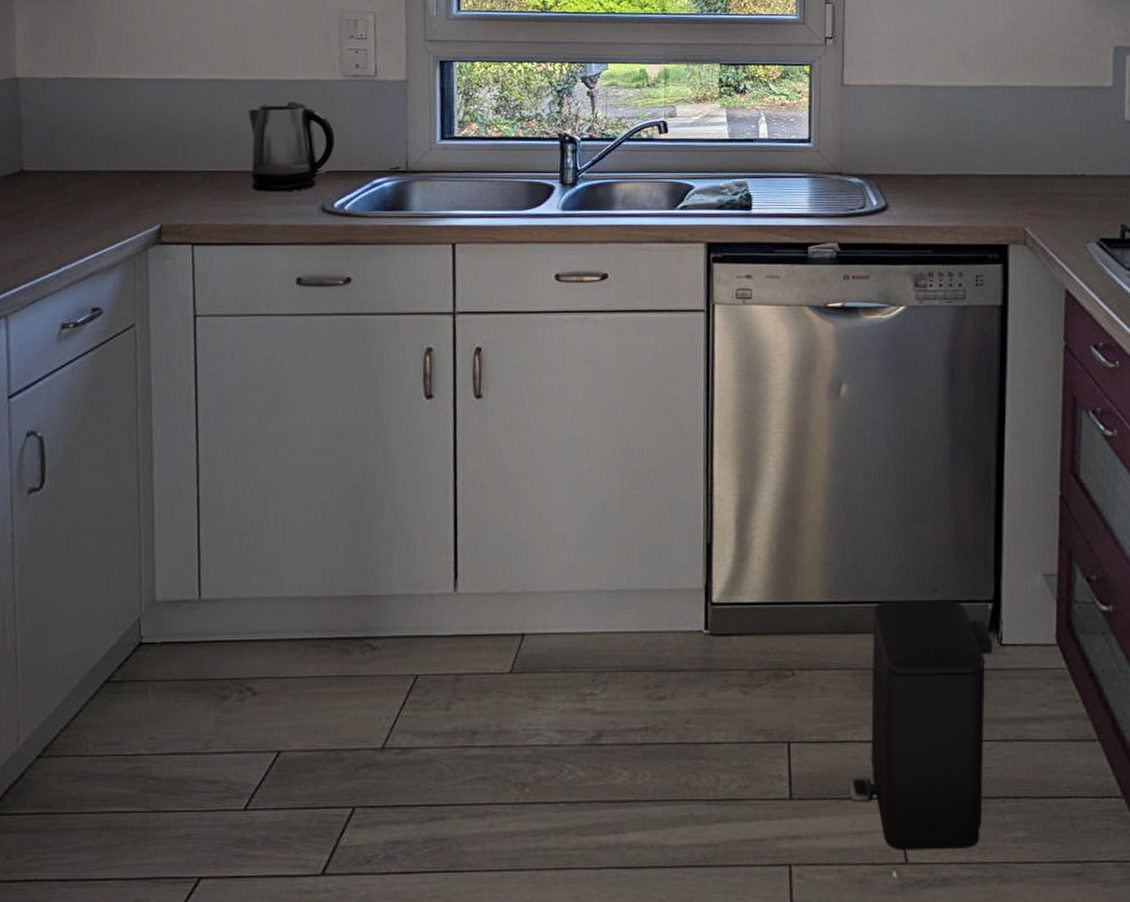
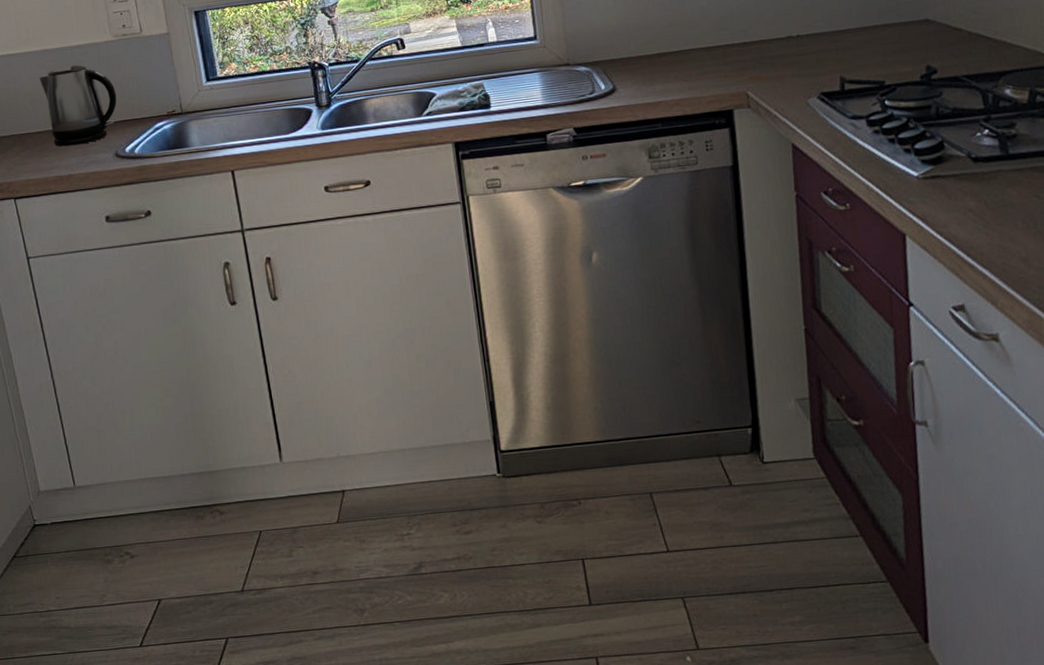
pedal bin: present [847,600,993,850] -> none [638,429,761,639]

